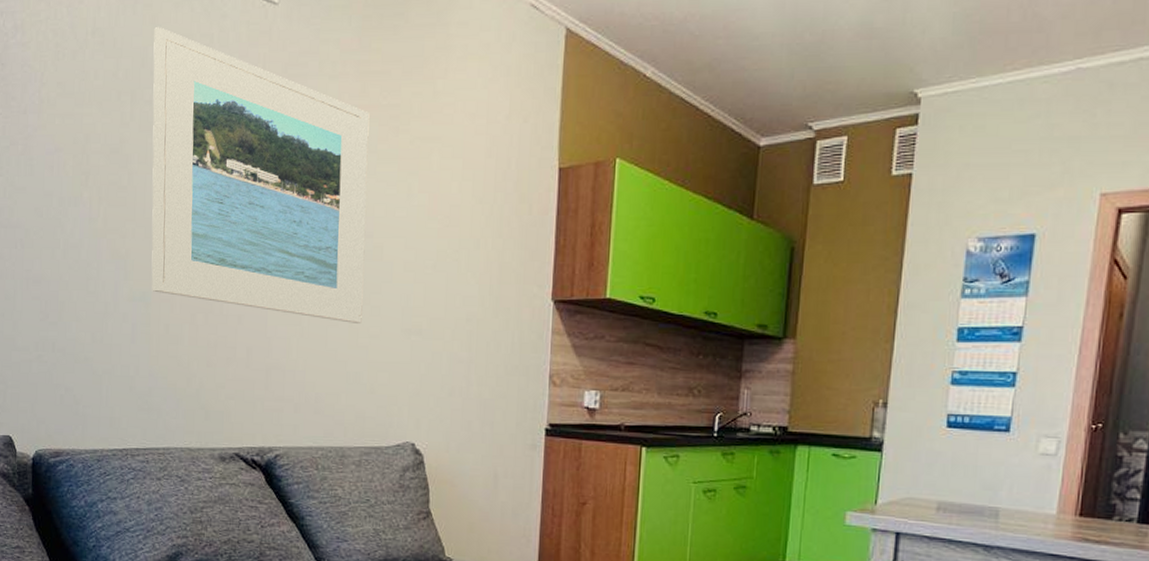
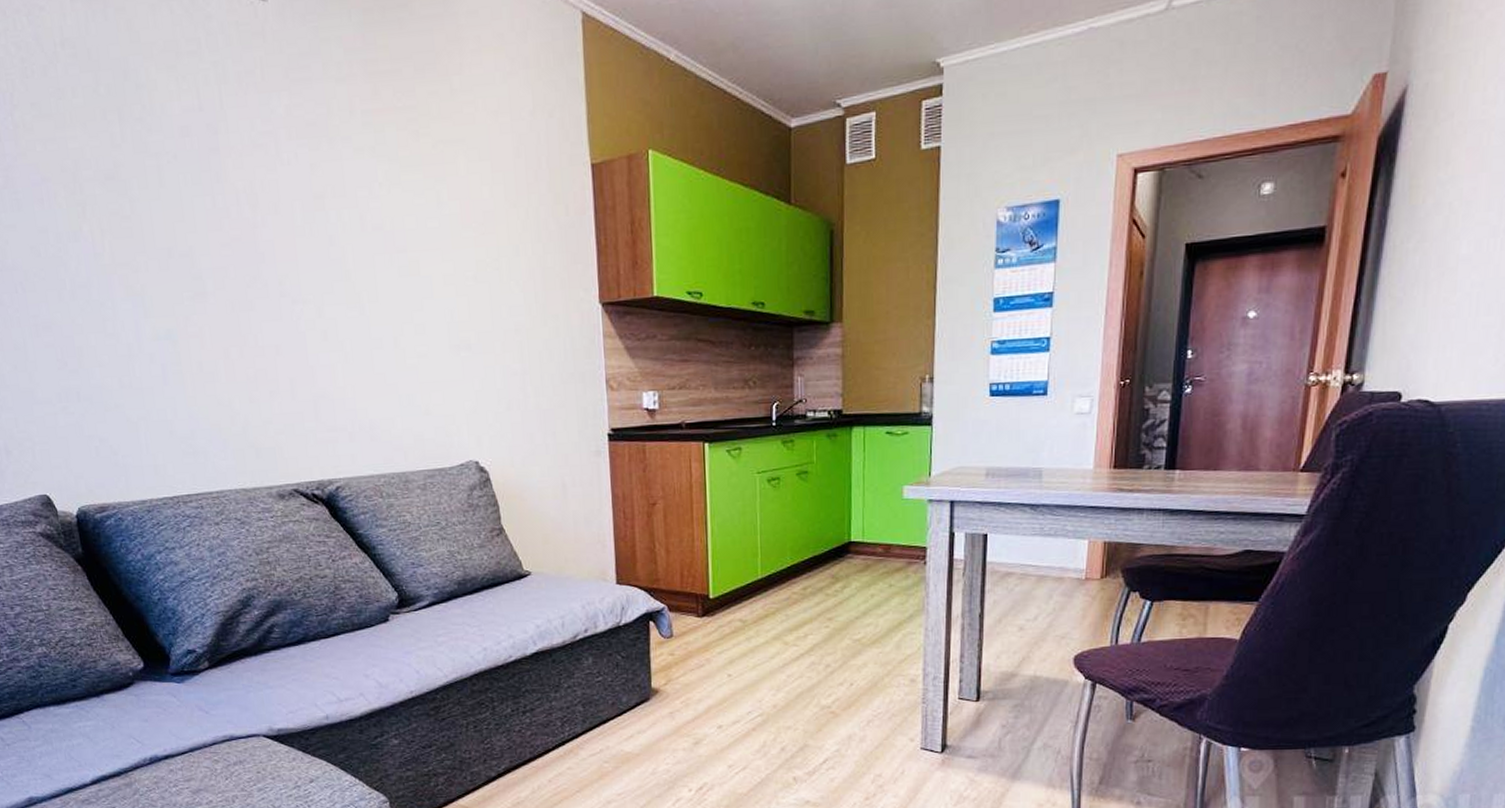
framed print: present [151,27,370,323] -> none [132,33,407,344]

